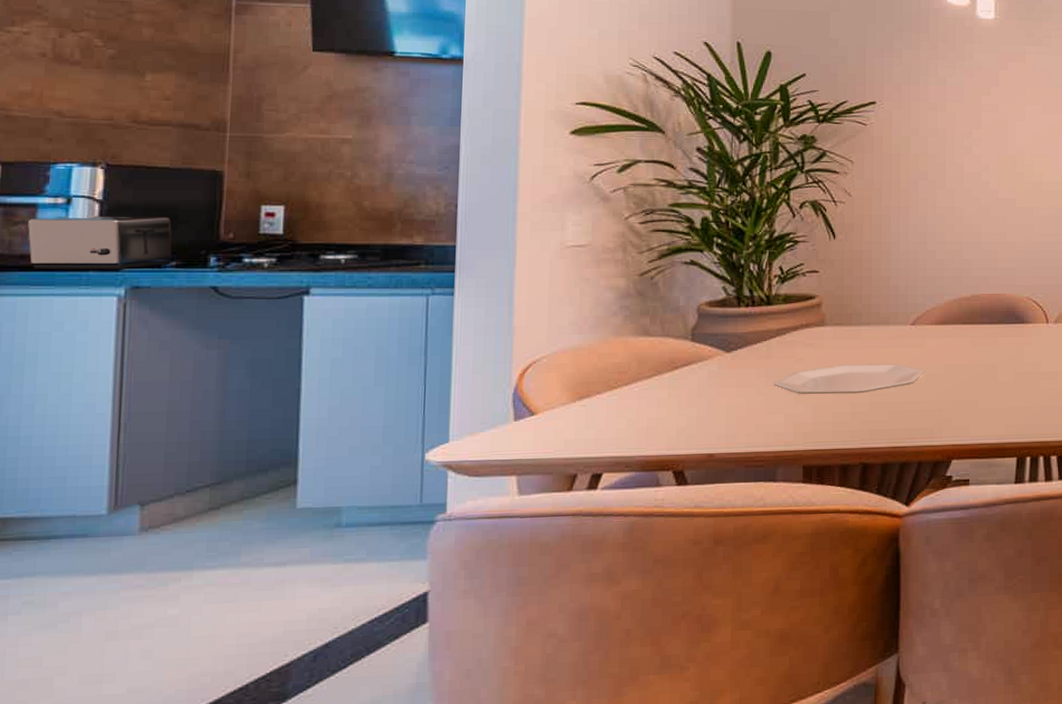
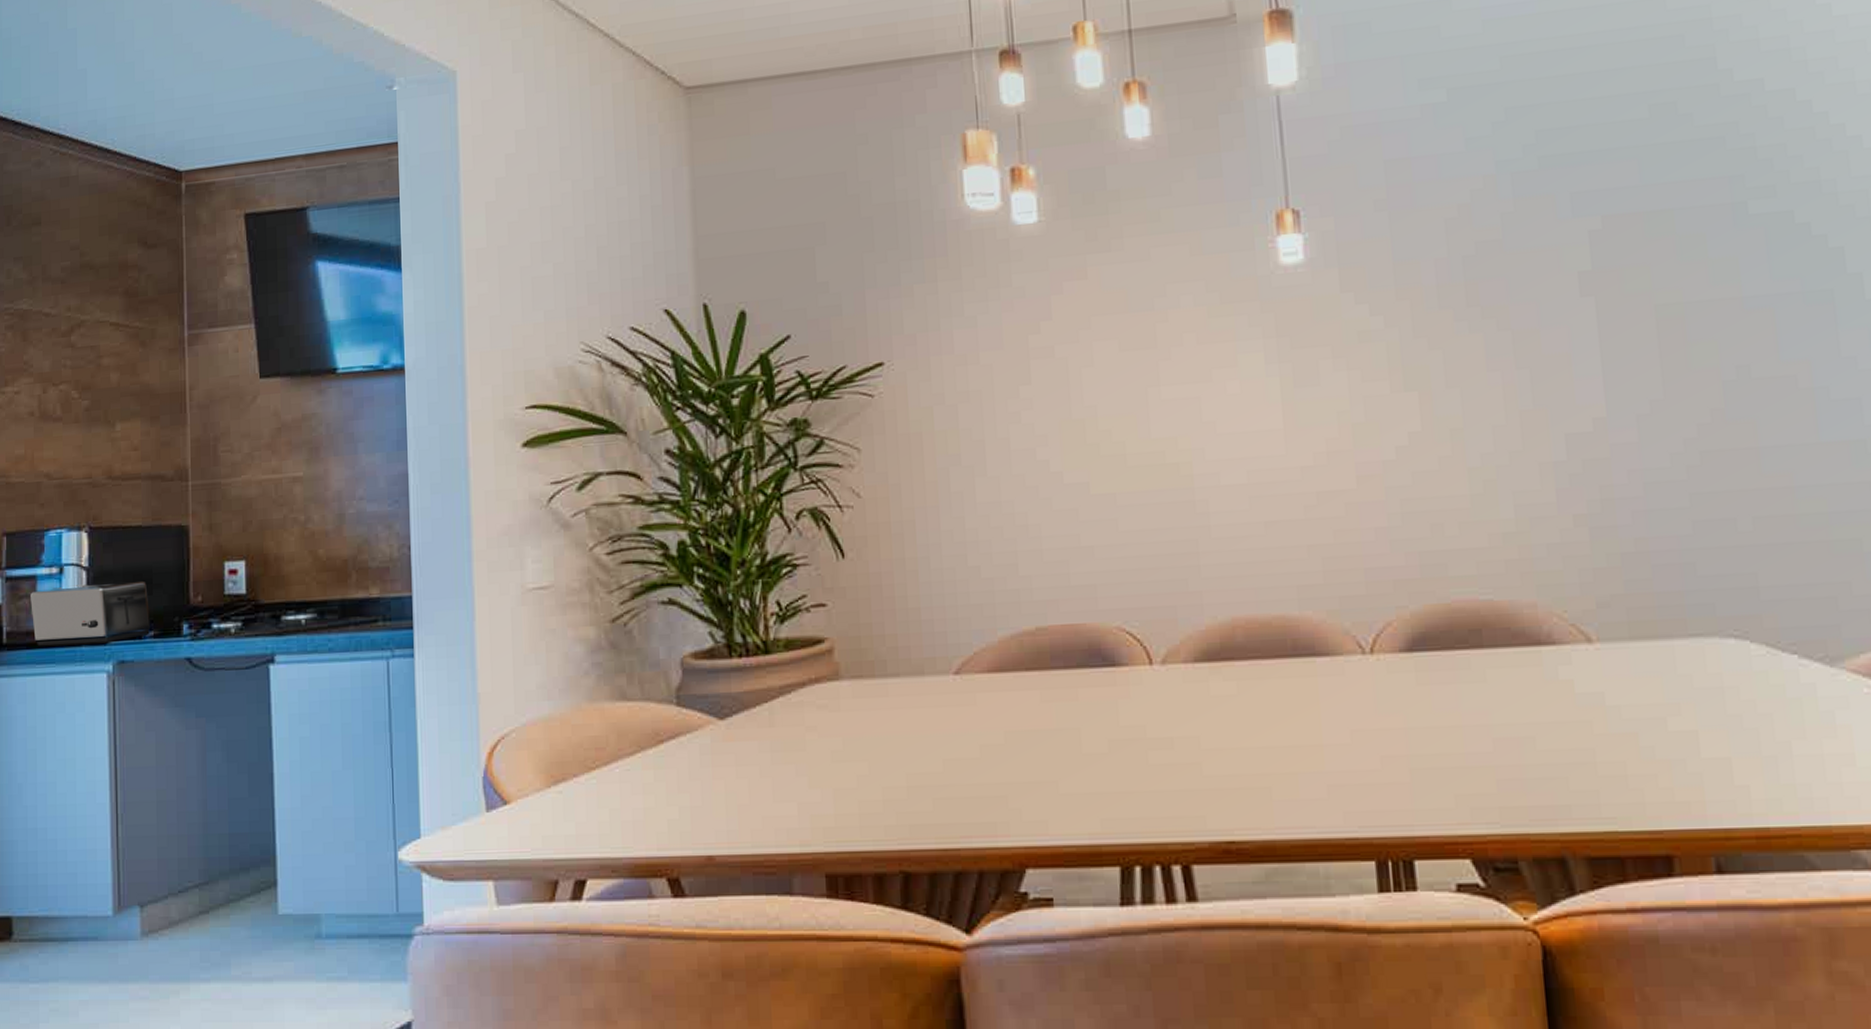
plate: present [774,364,924,395] -> none [781,730,977,776]

